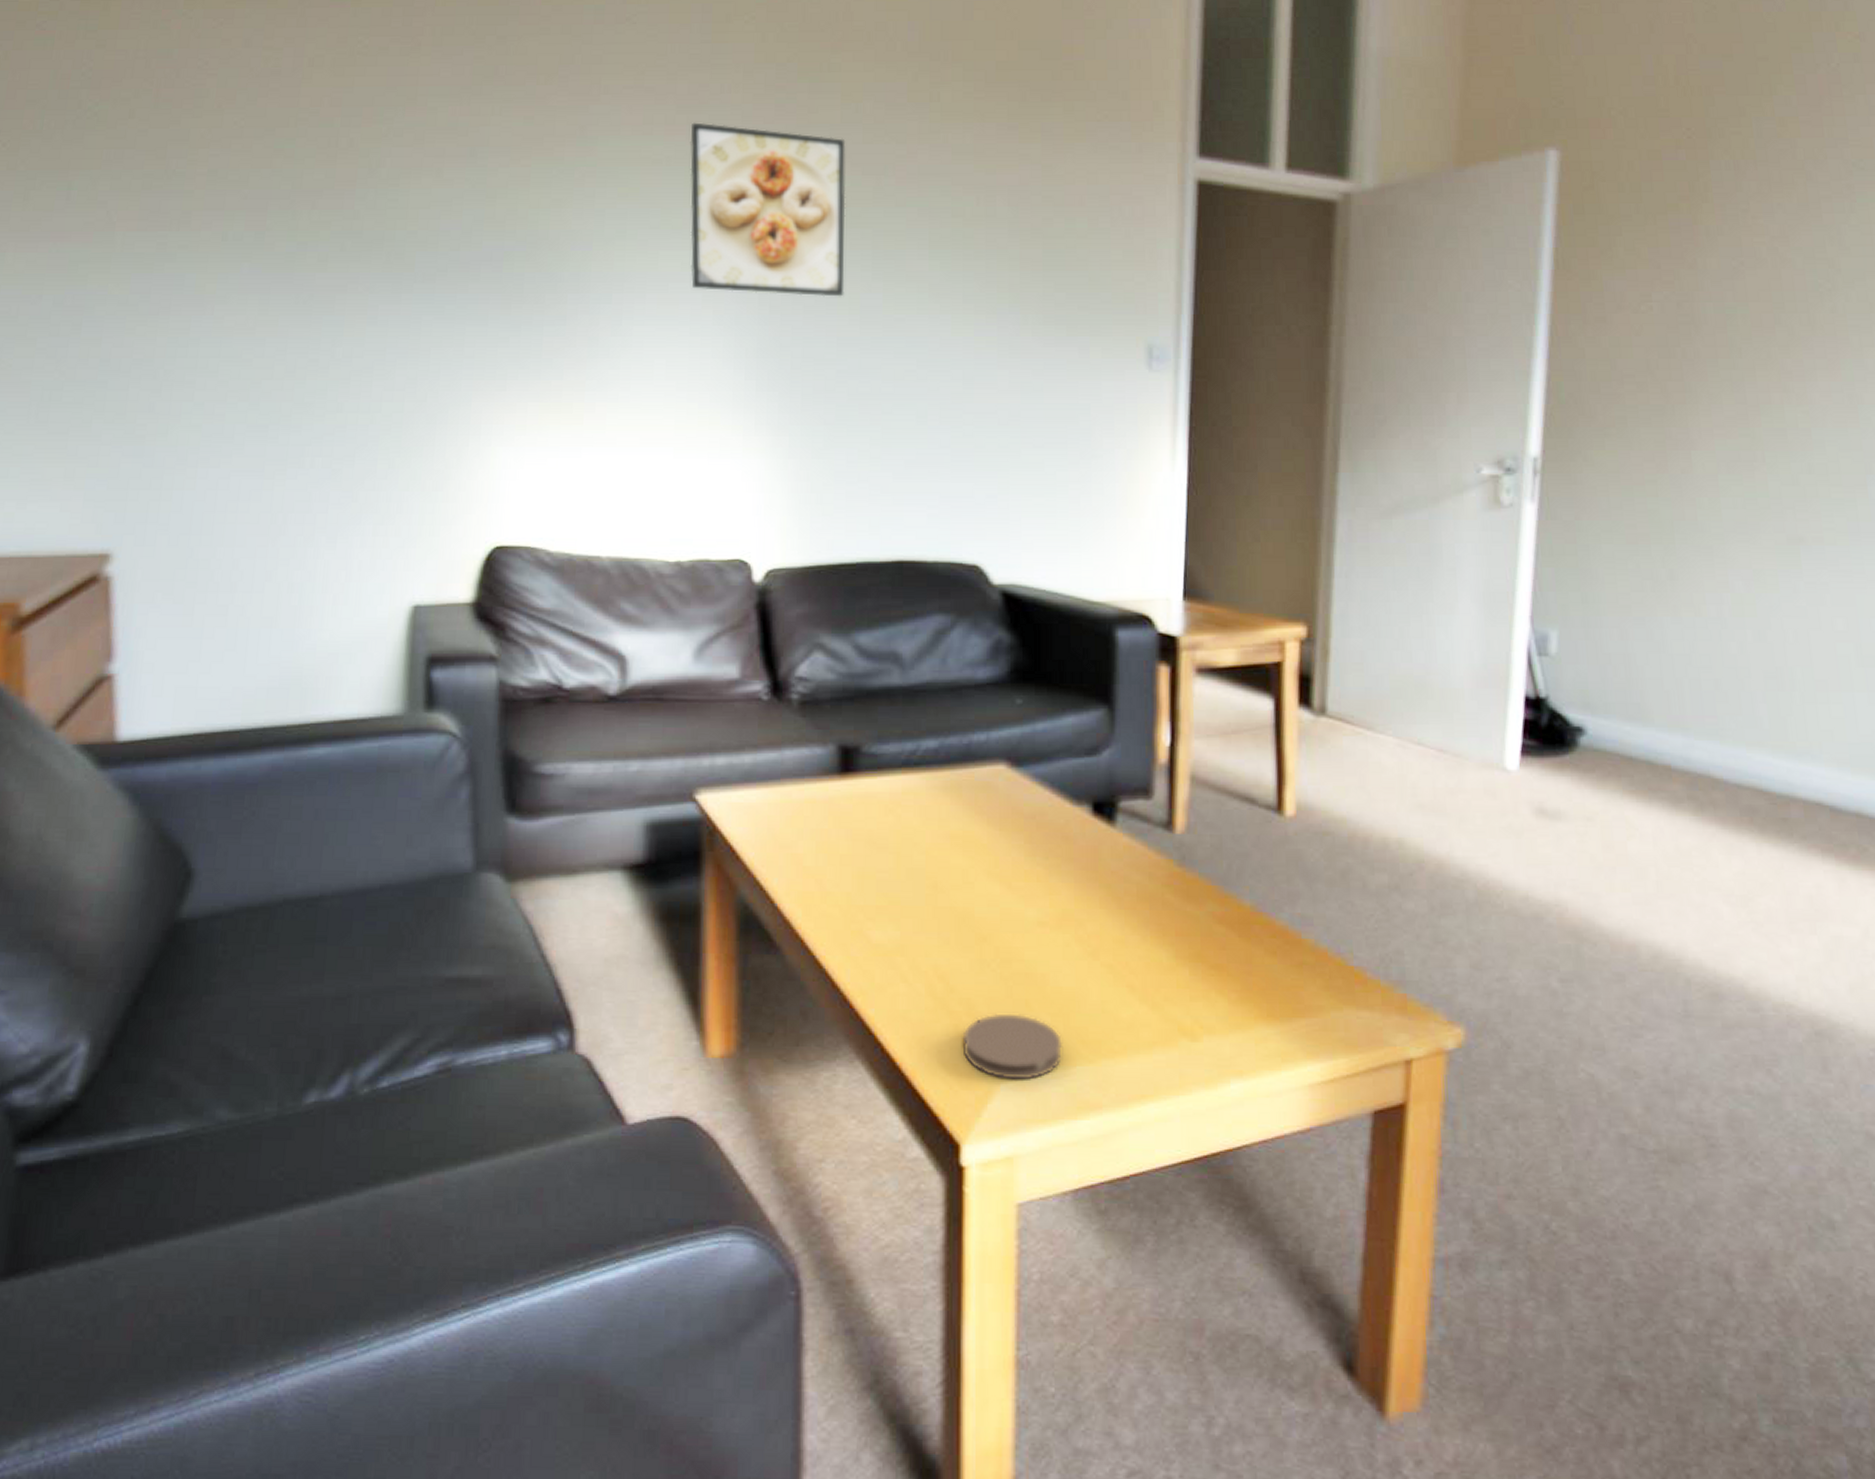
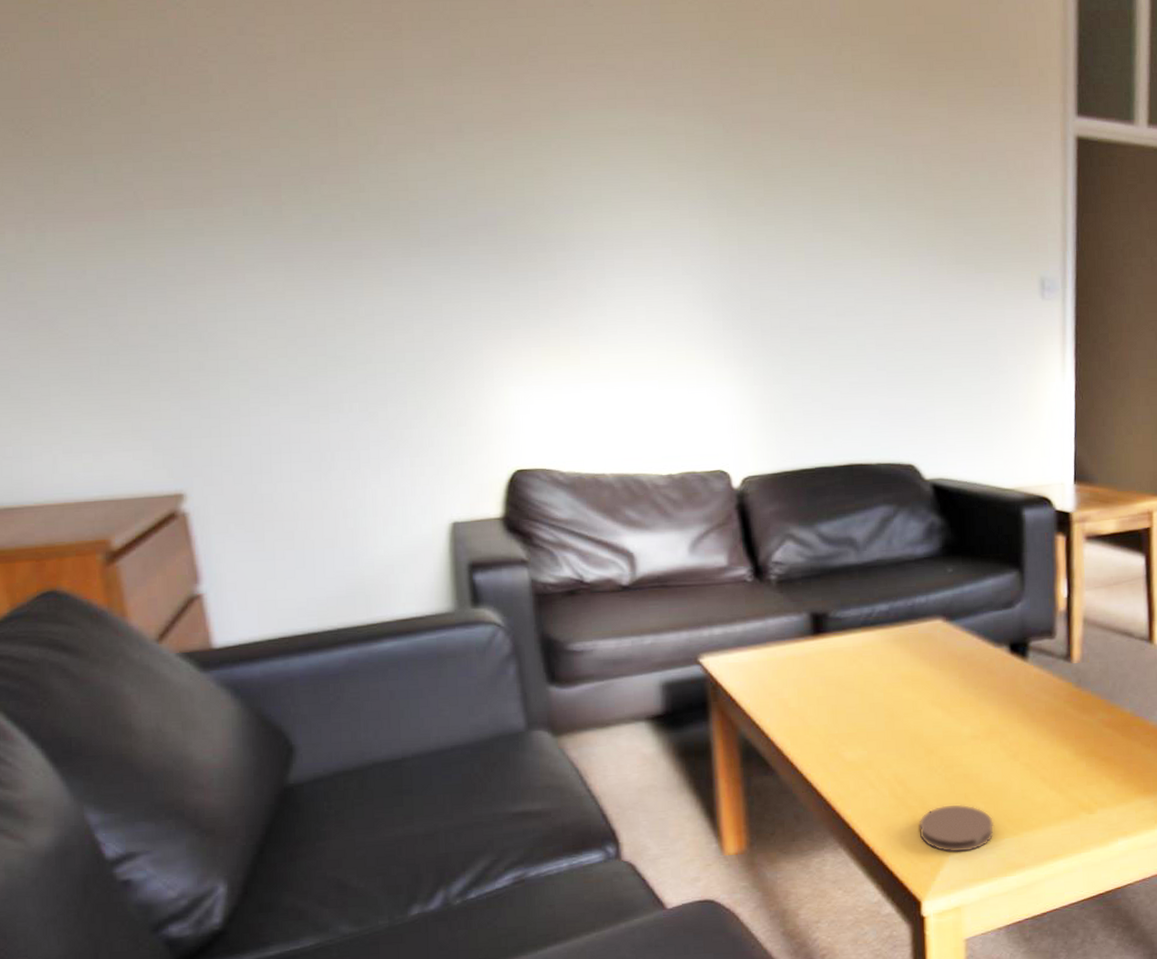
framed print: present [690,122,846,297] -> none [649,96,791,247]

